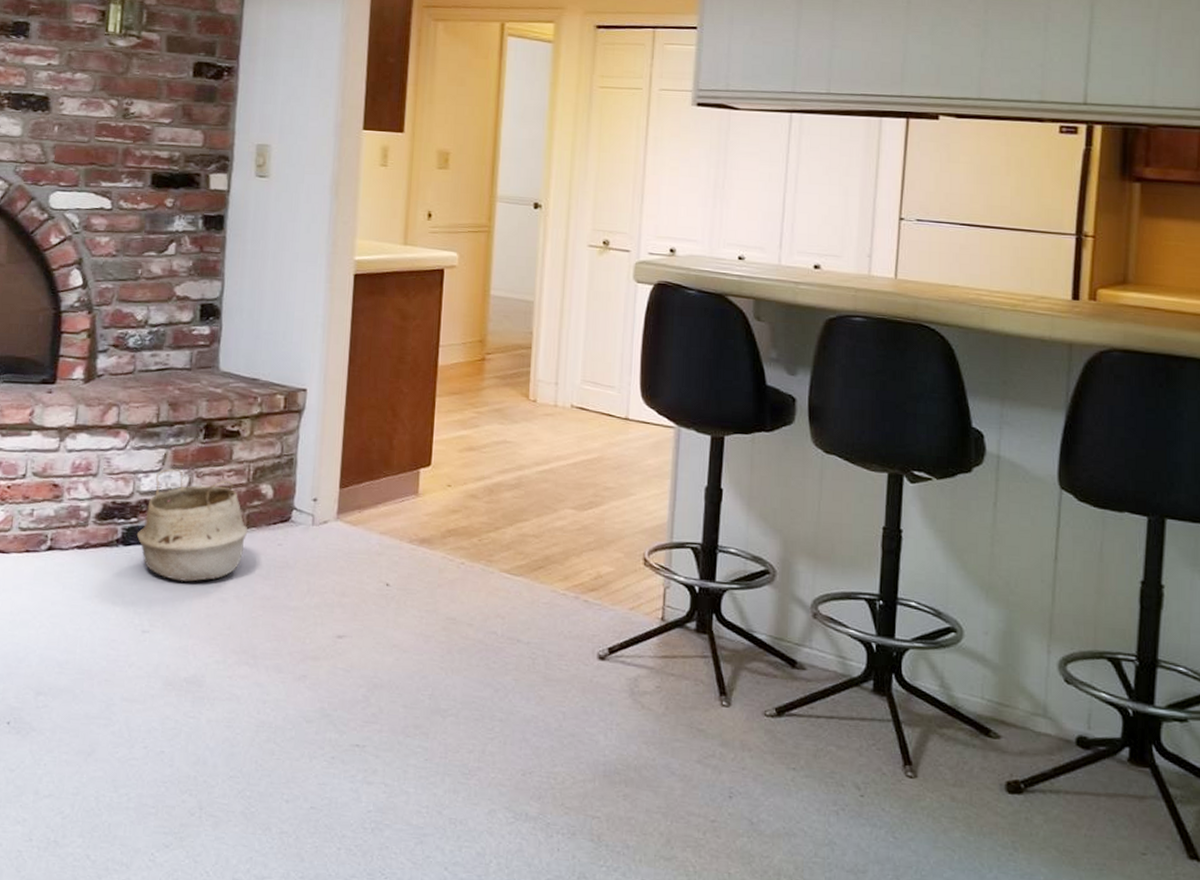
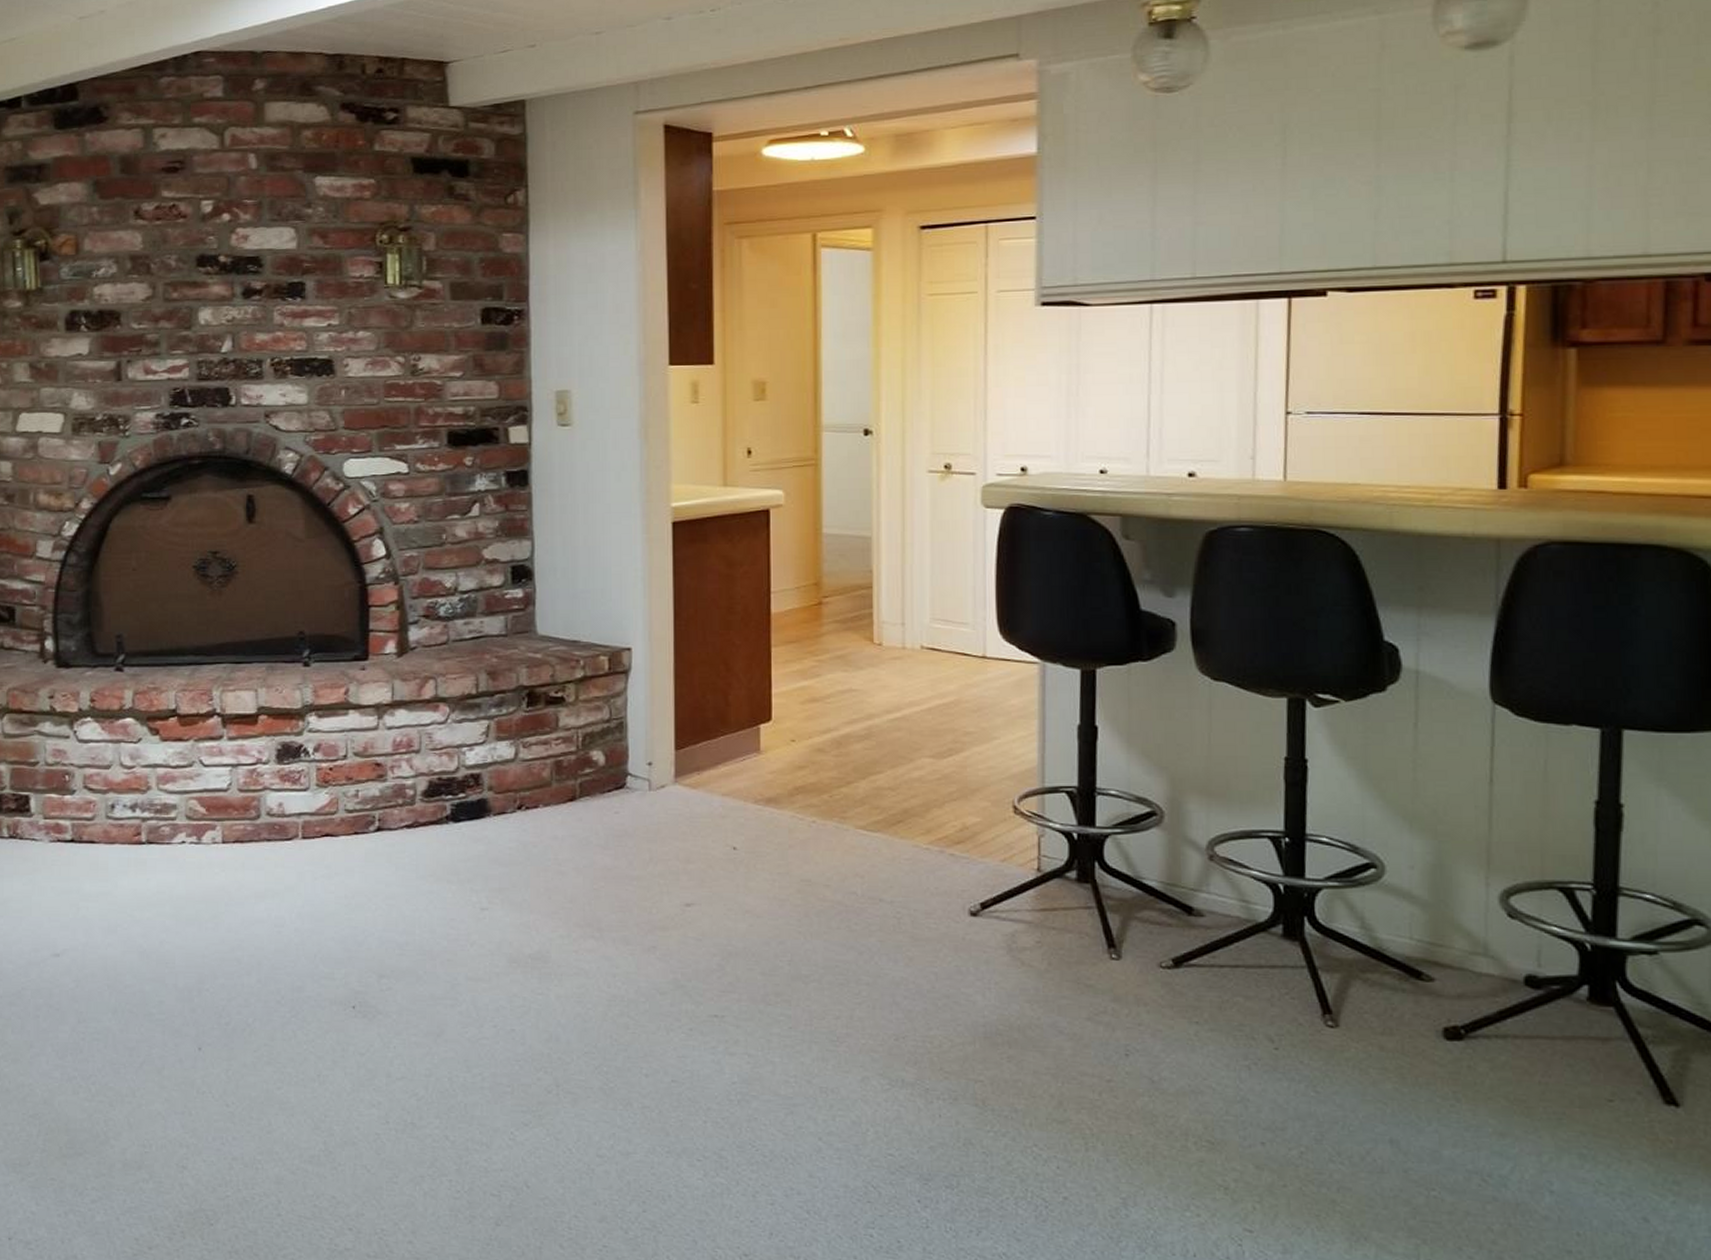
woven basket: present [136,468,248,582] -> none [466,740,582,856]

